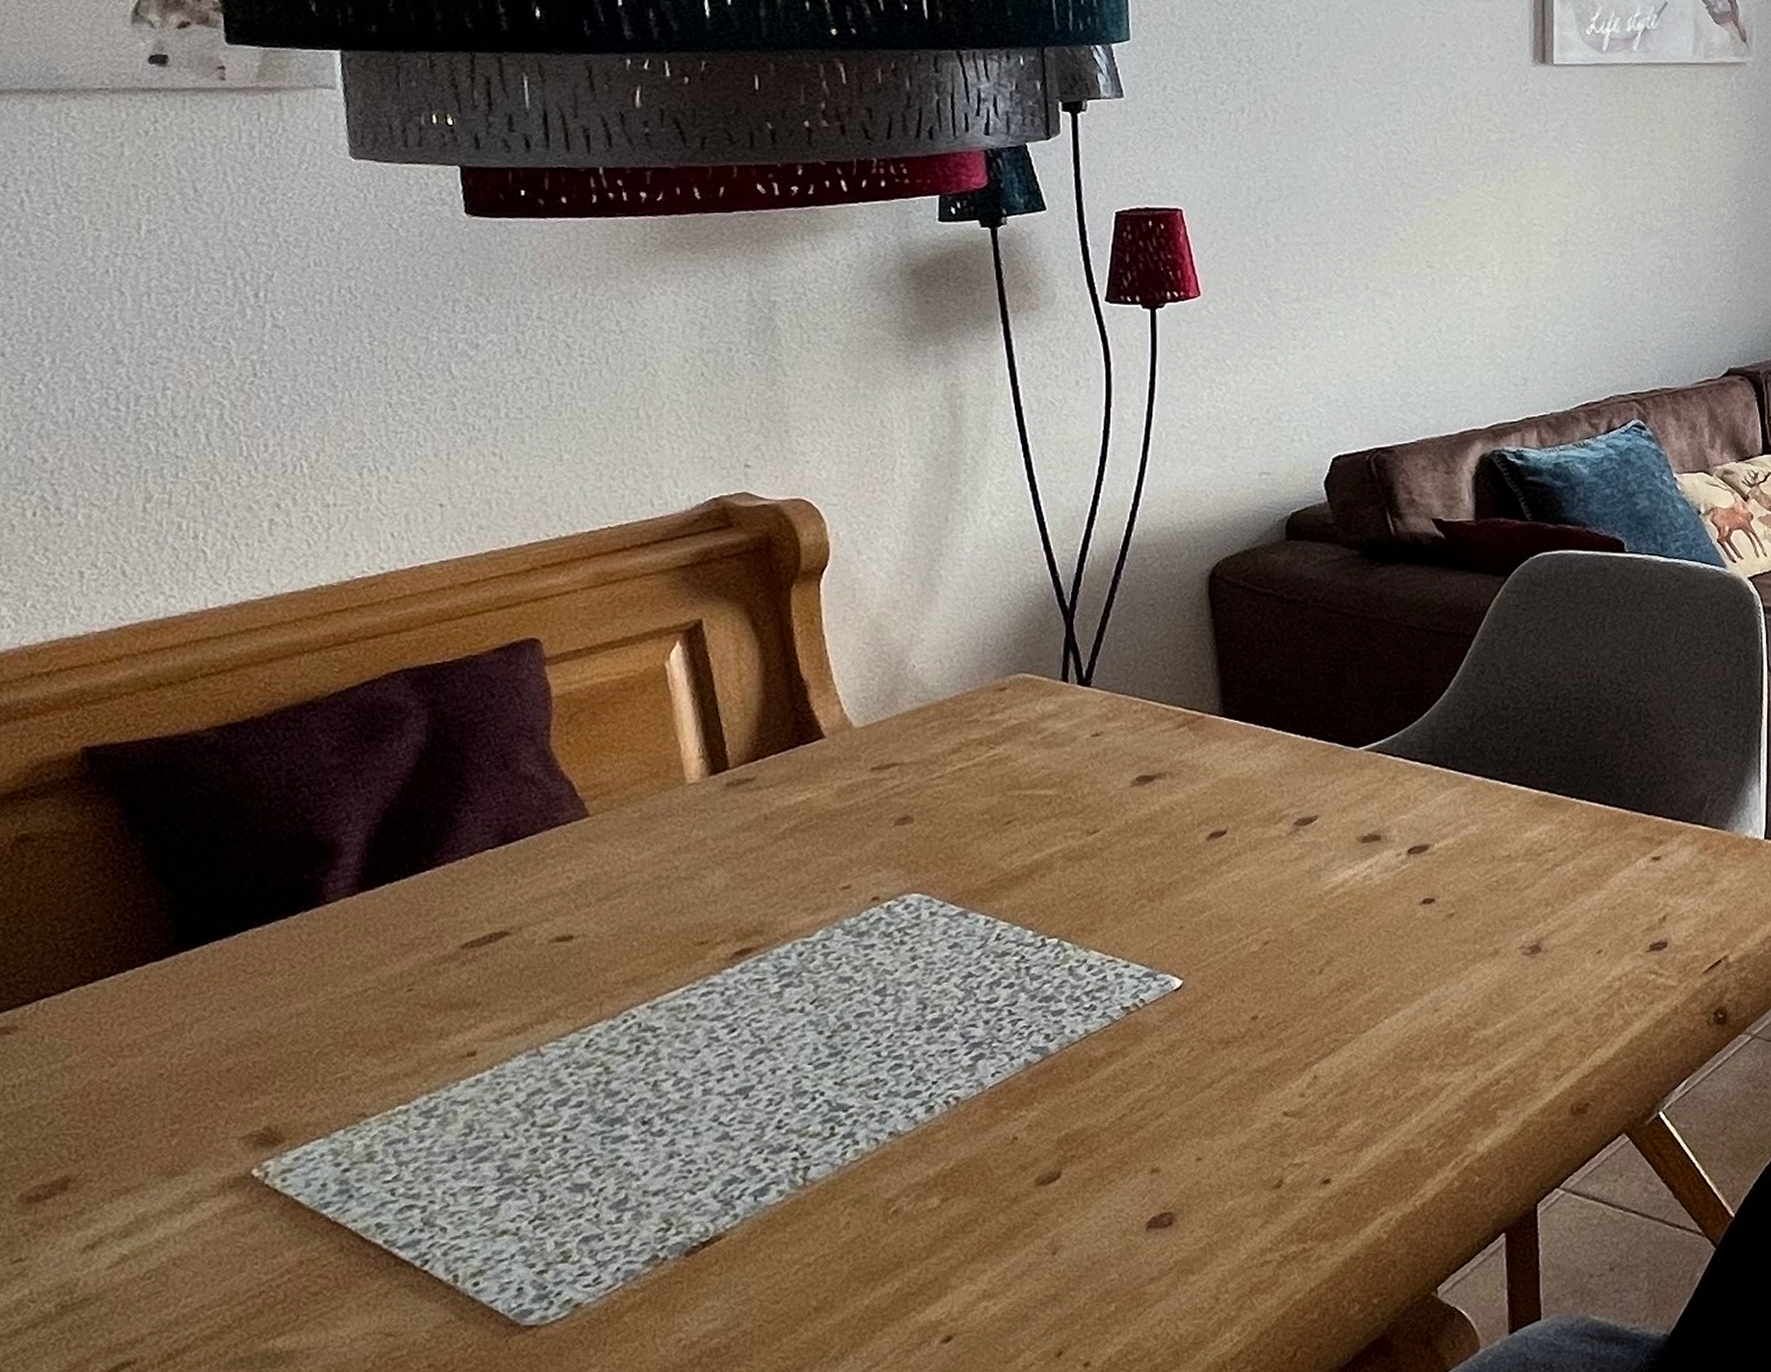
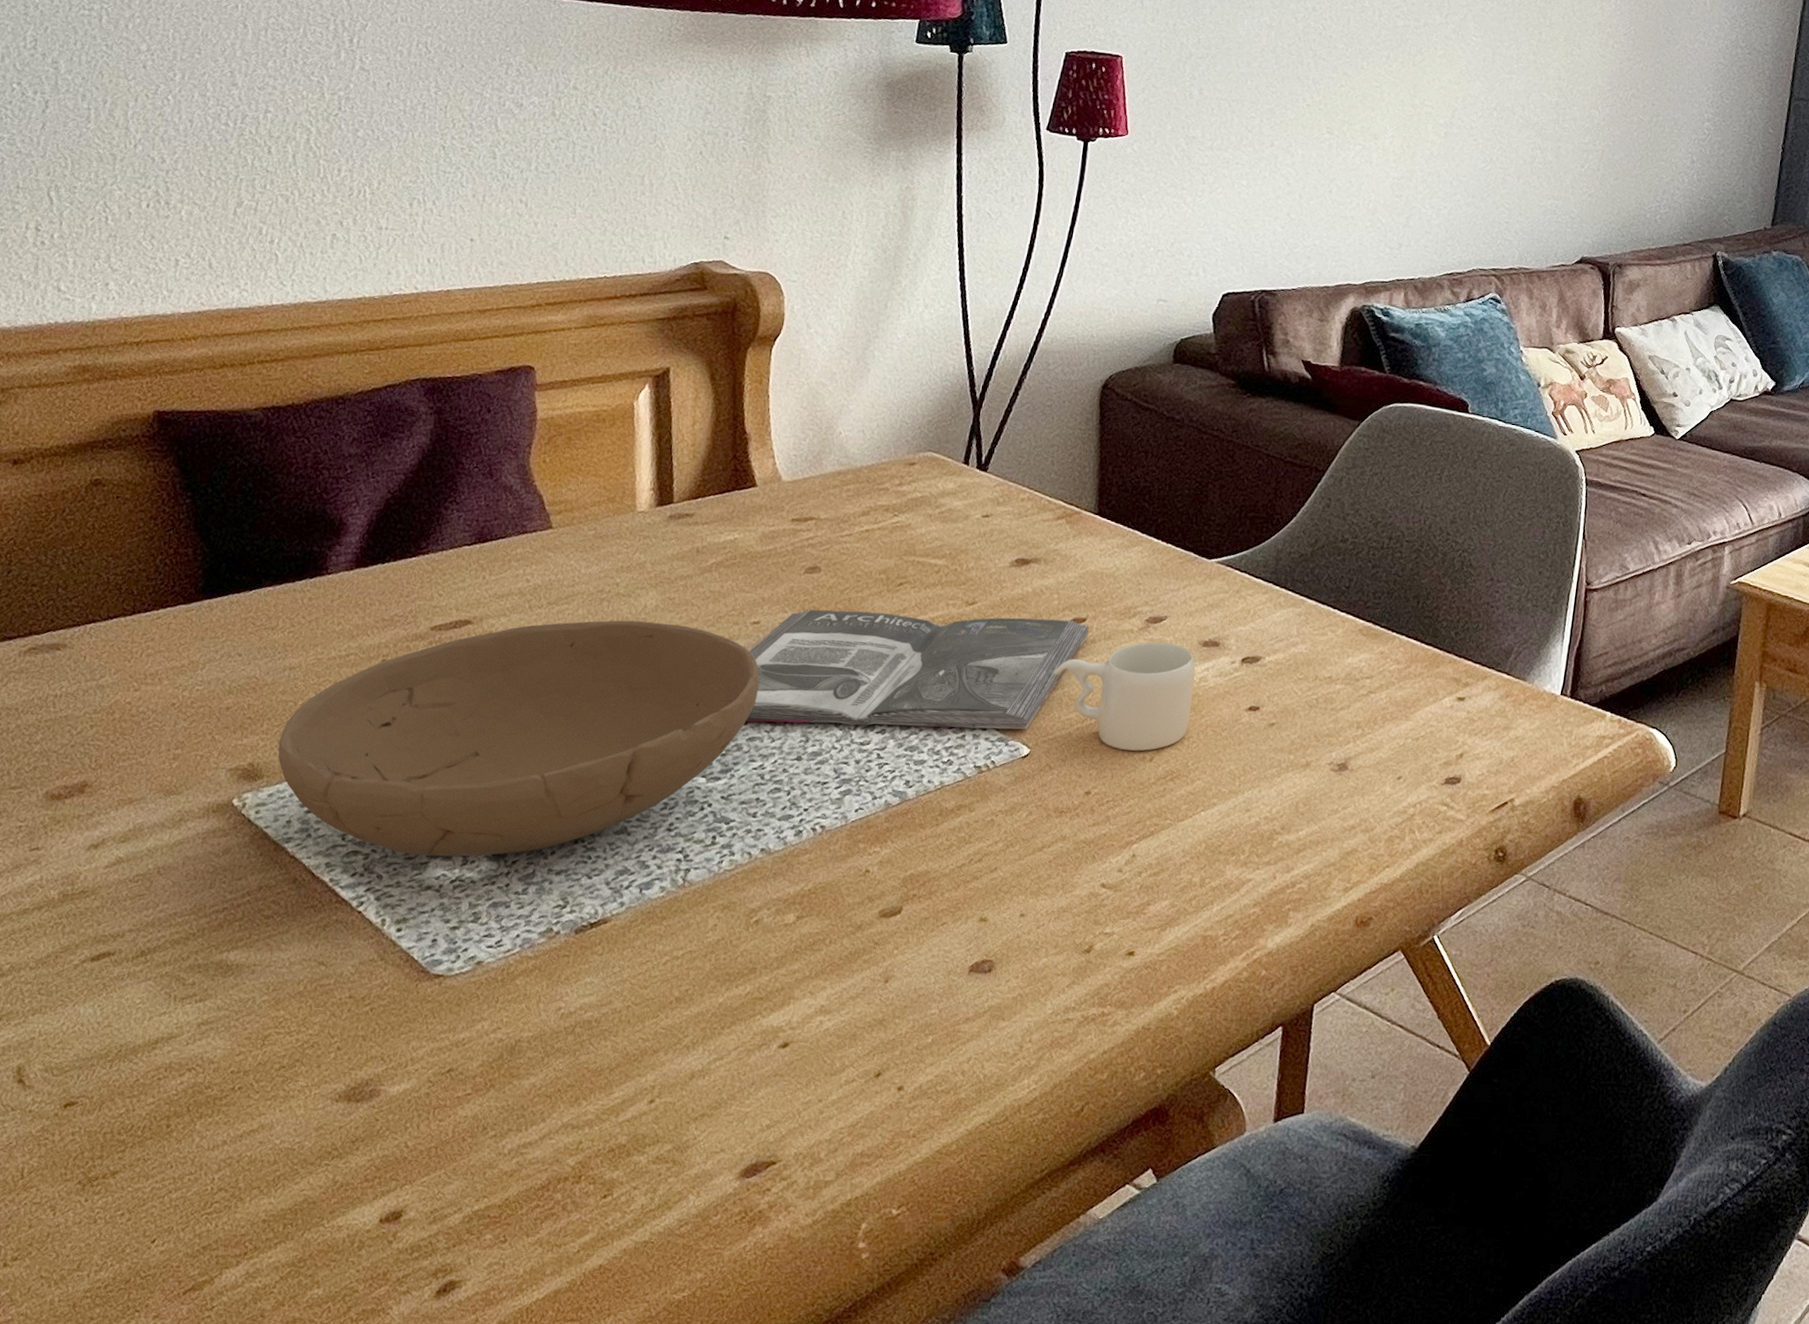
bowl: none [297,902,860,1200] -> present [277,620,760,857]
magazine: none [843,834,1231,996] -> present [746,609,1089,730]
mug: none [1197,844,1359,966] -> present [1053,642,1196,751]

